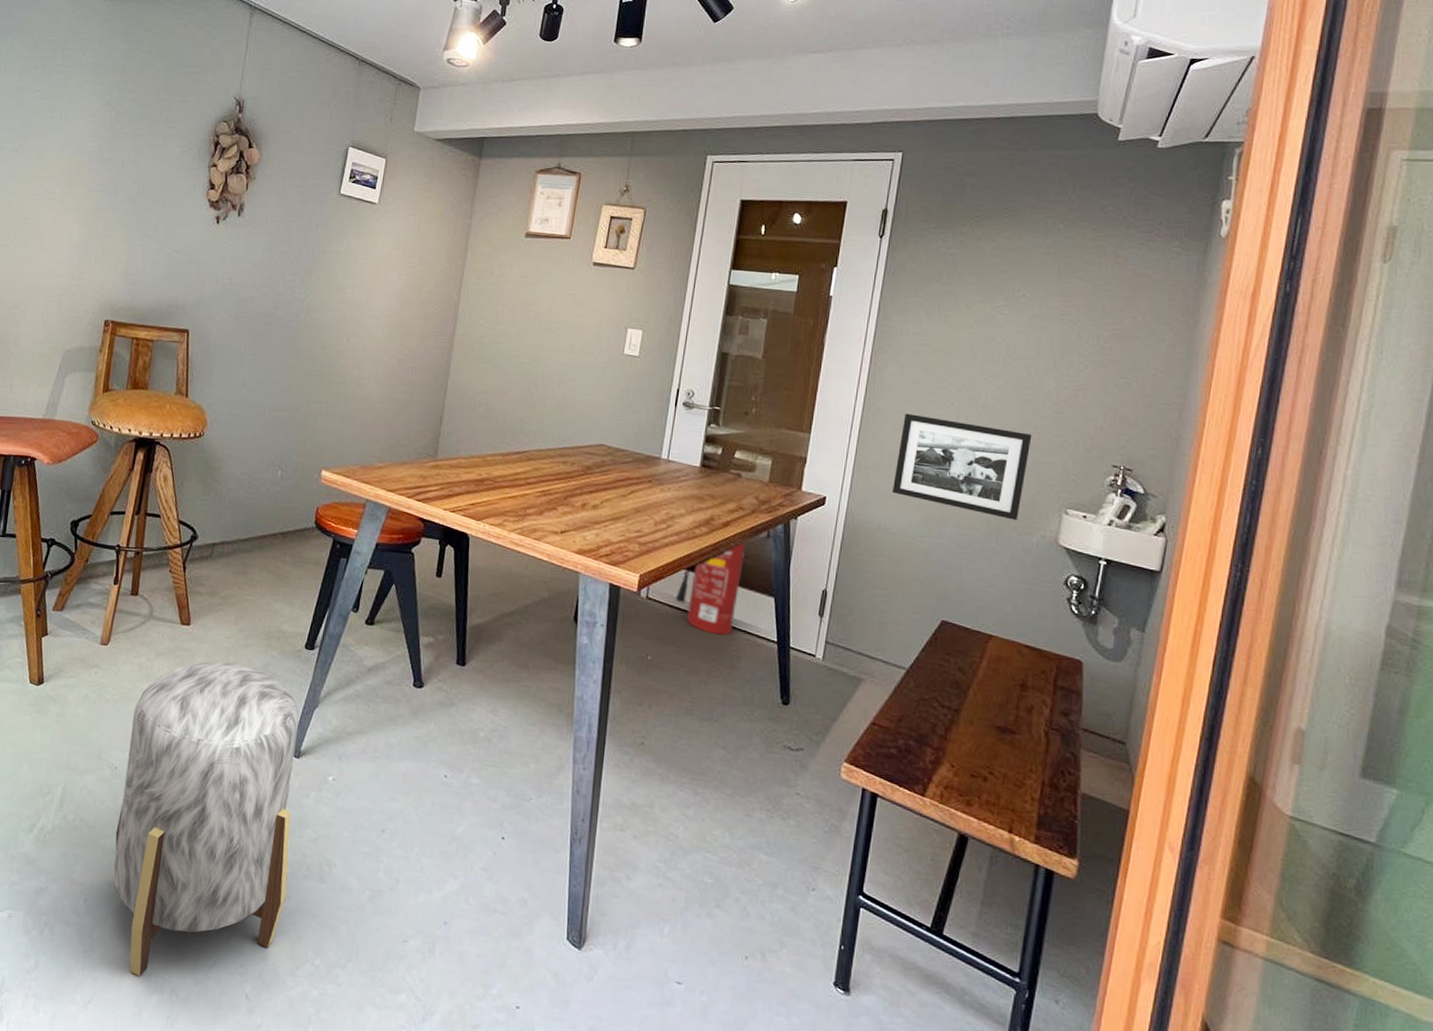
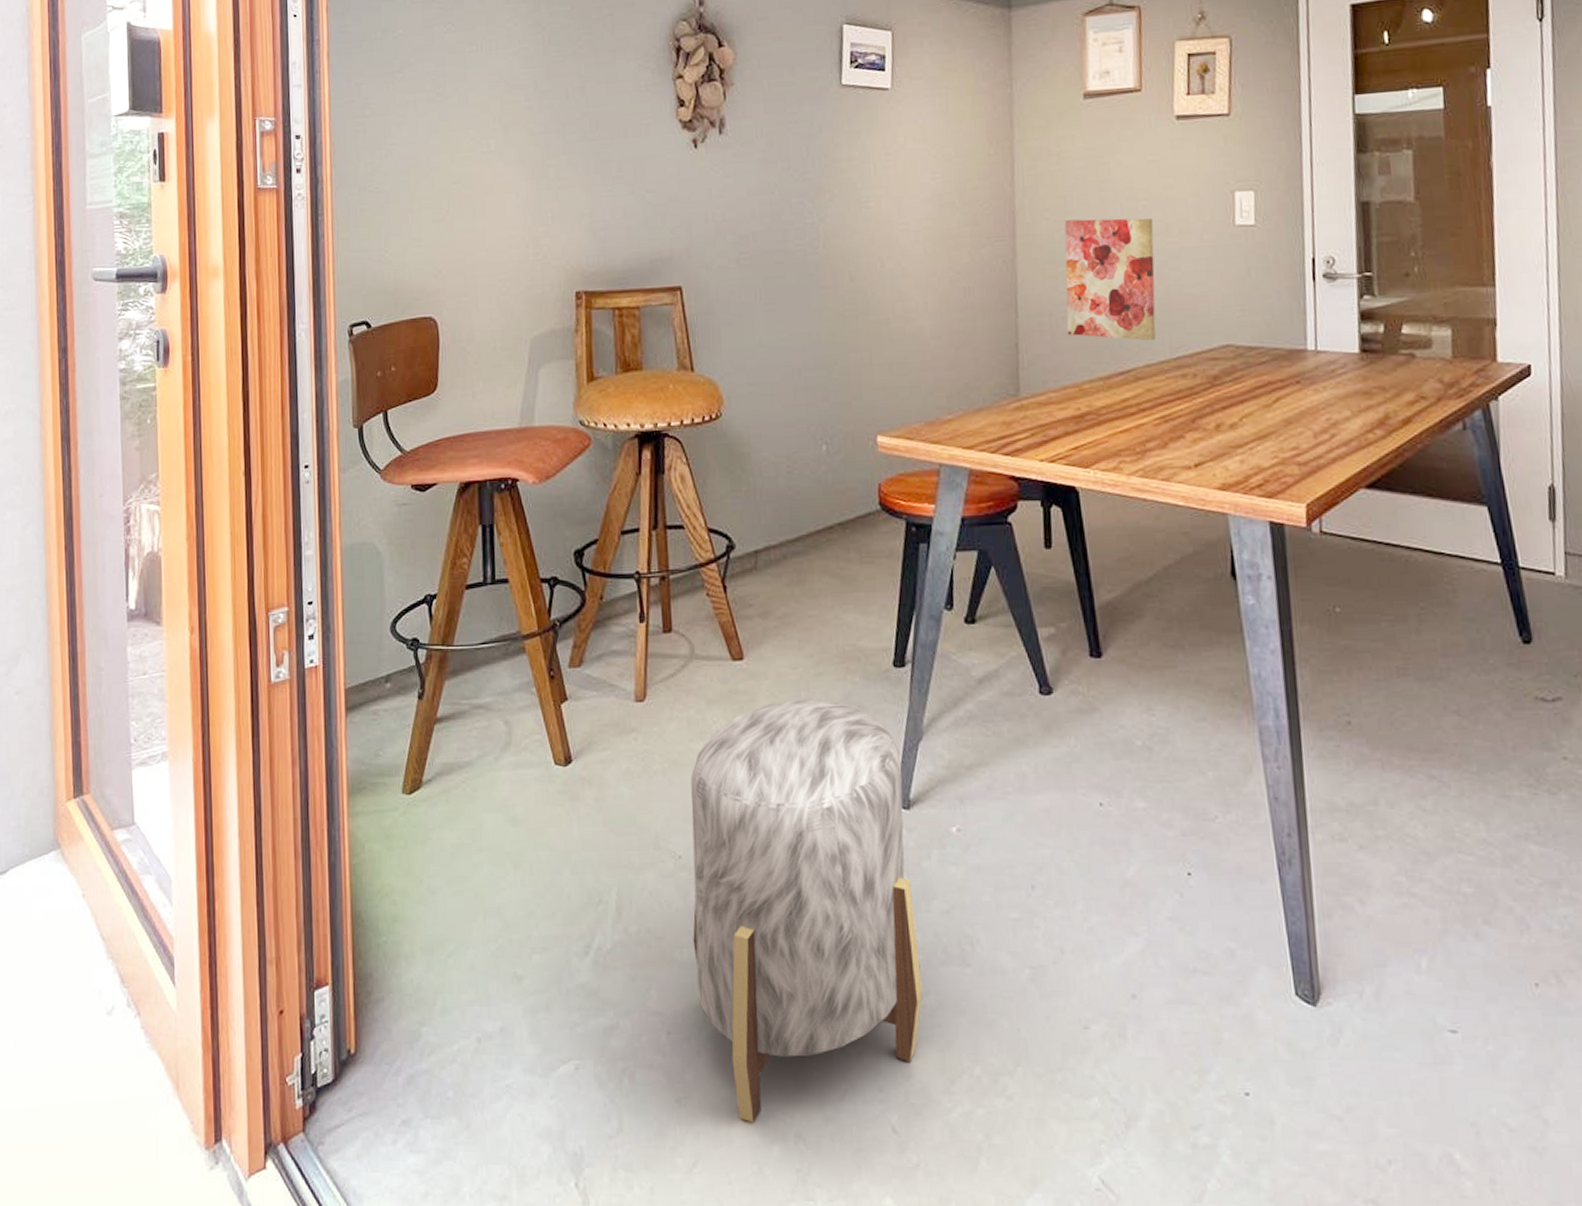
wall art: none [481,329,562,432] -> present [1064,218,1156,341]
fire extinguisher: present [675,541,746,636] -> none [1357,438,1440,566]

